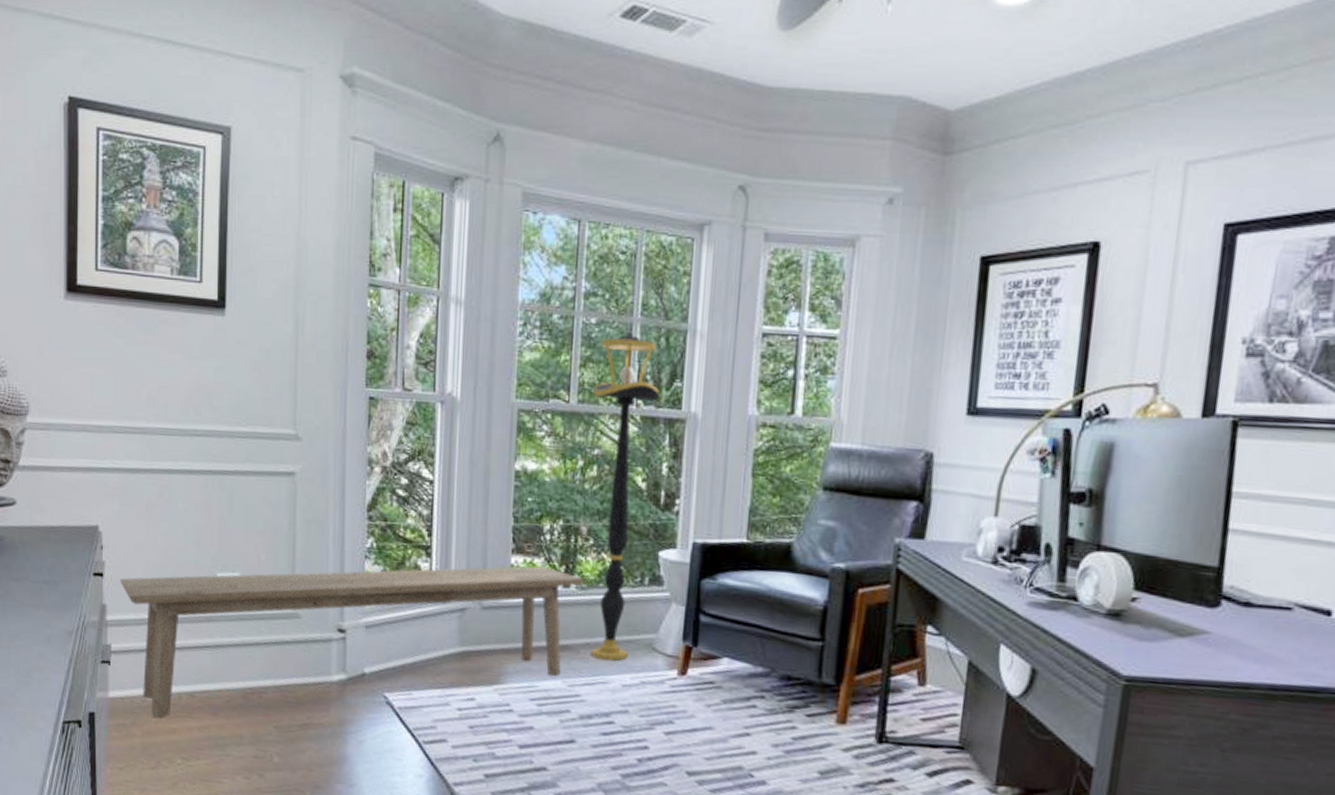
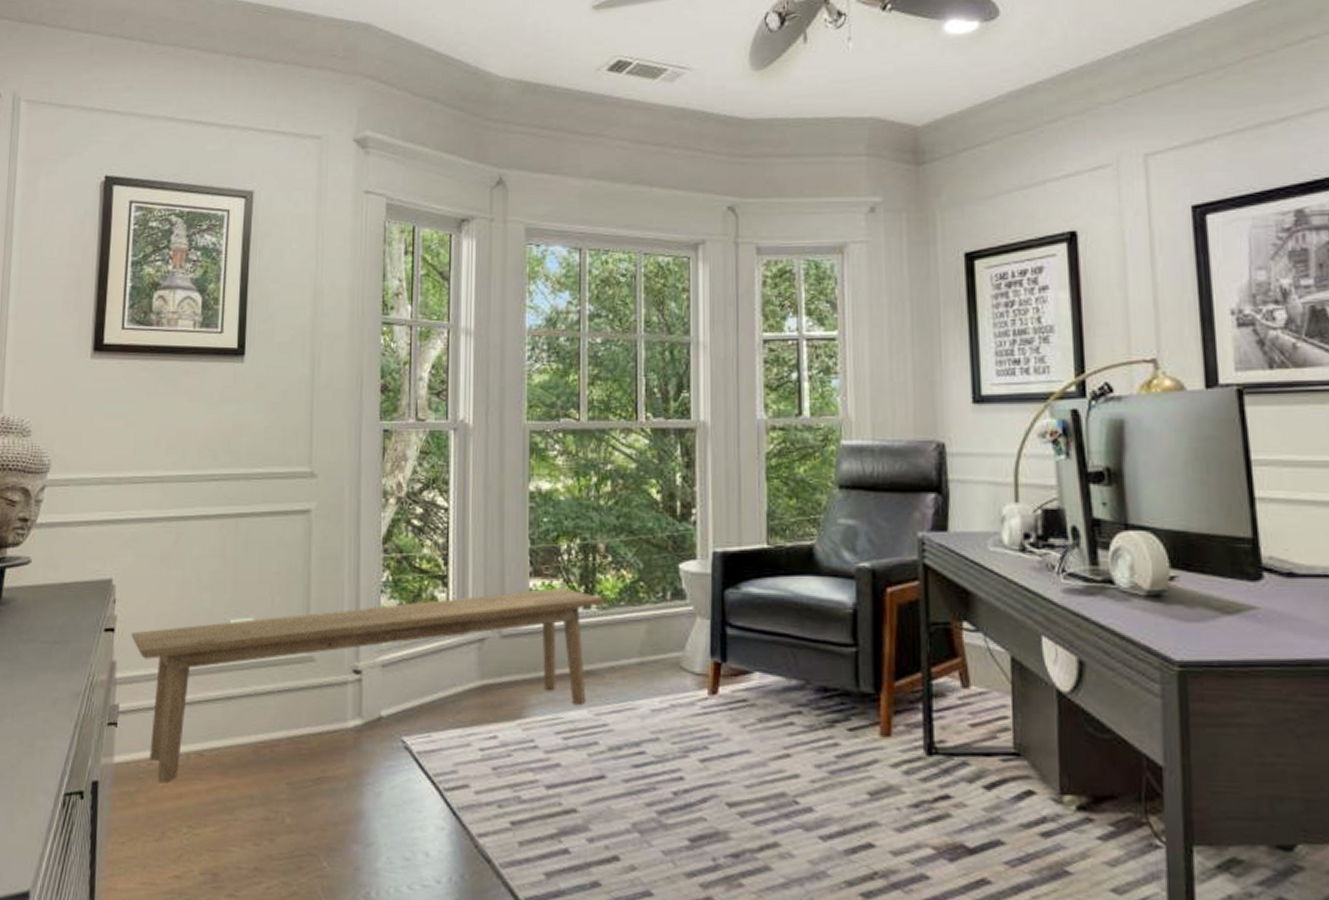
floor lamp: present [591,332,659,661] -> none [603,348,667,685]

